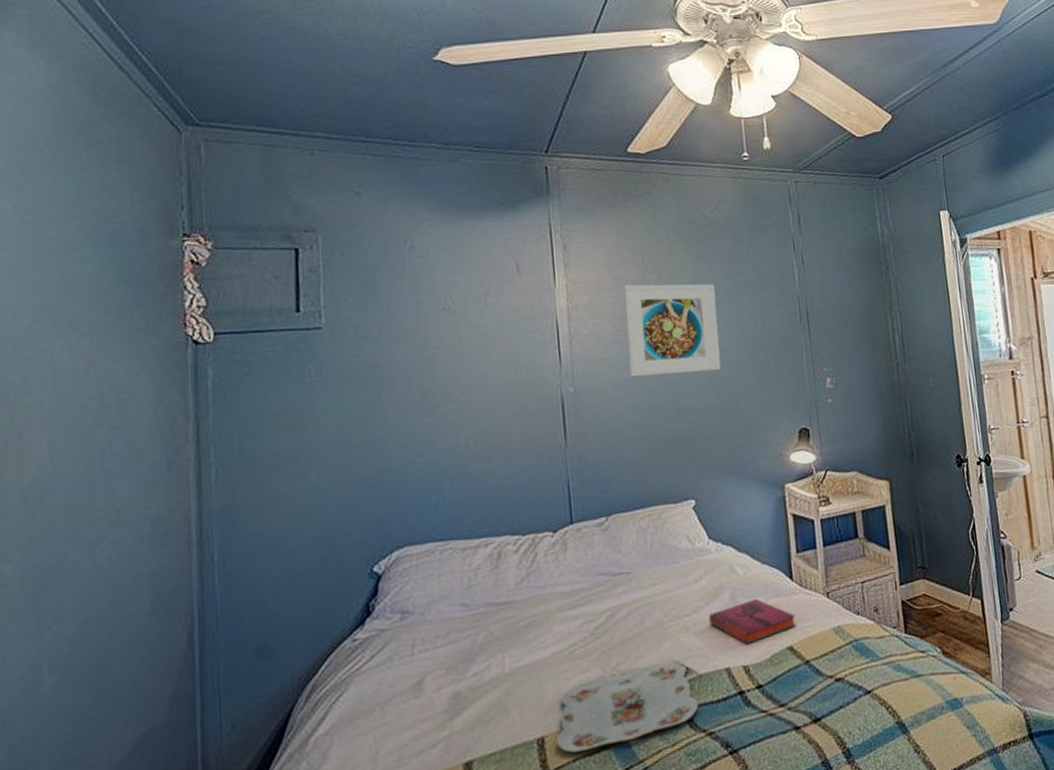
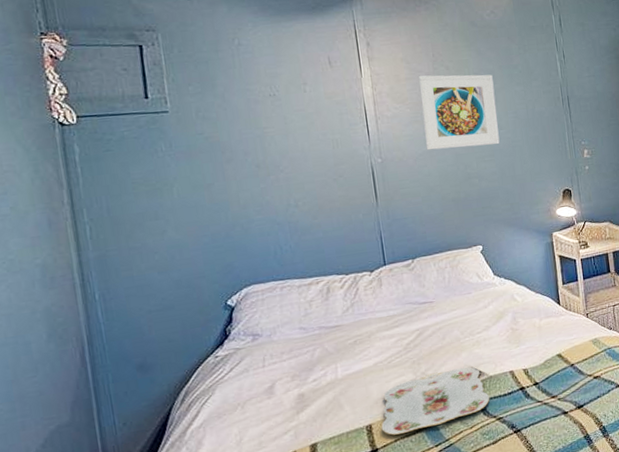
hardback book: present [709,599,796,644] -> none [496,319,564,353]

